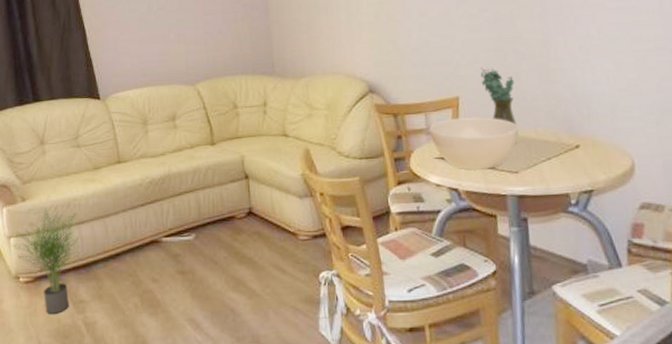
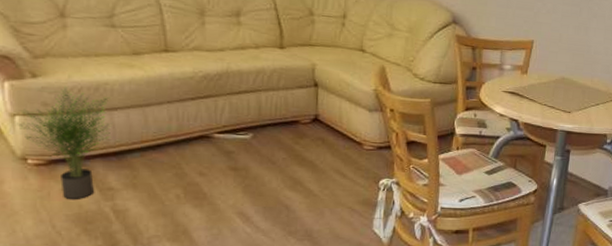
bowl: present [429,117,518,170] -> none [502,59,578,107]
vase: present [480,67,519,138] -> none [555,18,583,84]

